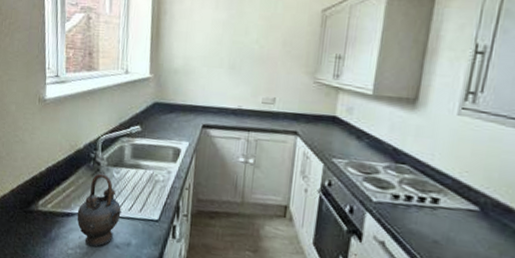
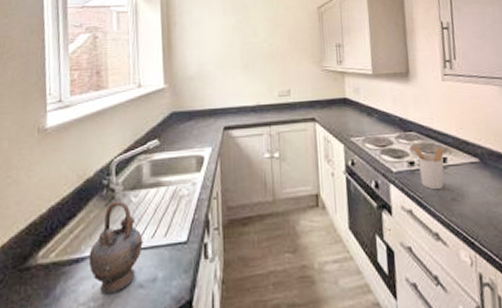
utensil holder: none [398,179,440,230] -> present [410,145,445,190]

